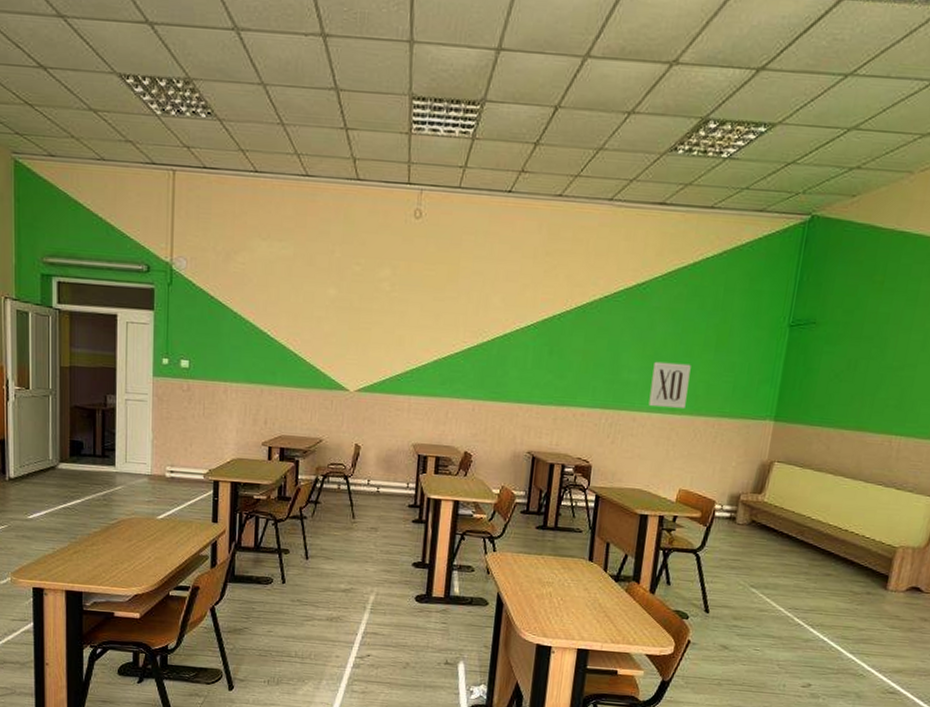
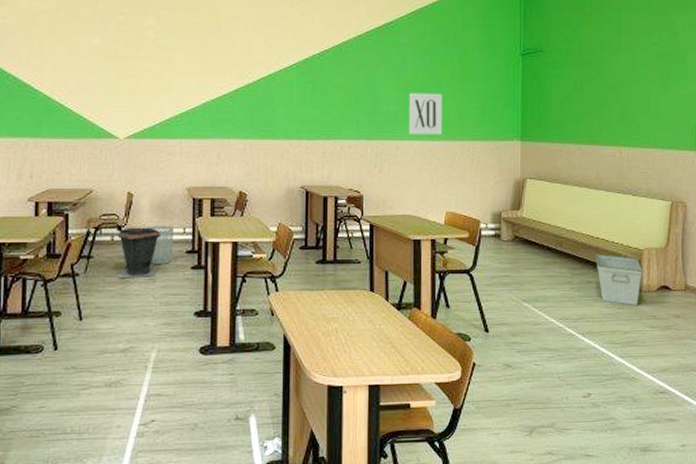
bucket: none [343,476,386,526] -> present [118,226,162,279]
waste bin: none [371,478,398,515] -> present [145,226,173,264]
storage bin: none [839,546,894,603] -> present [595,253,643,305]

